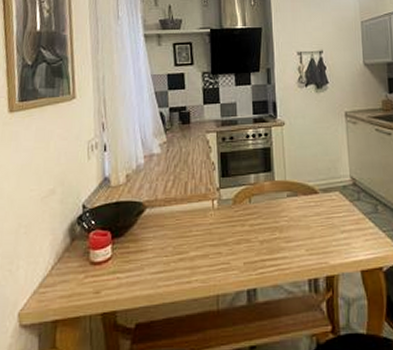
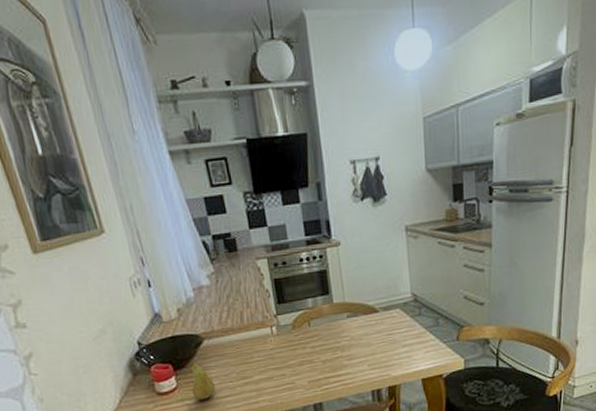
fruit: none [126,232,149,274] -> present [192,363,215,400]

